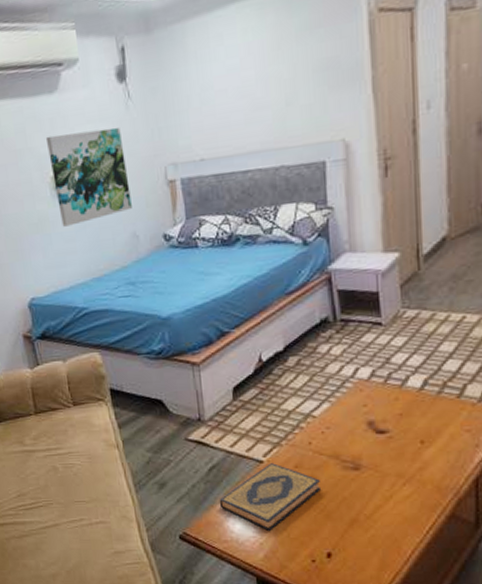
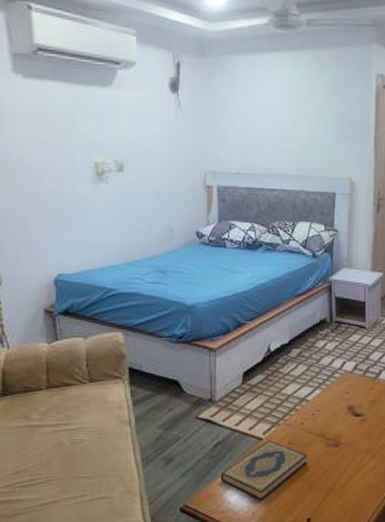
wall art: present [45,127,132,227] -> none [93,124,171,211]

